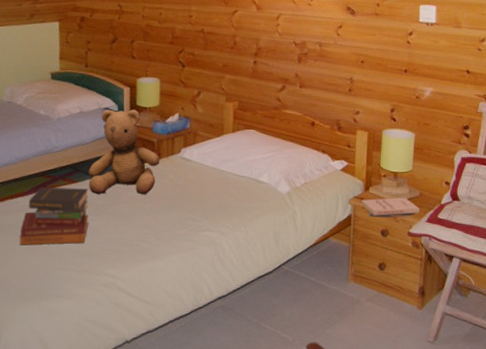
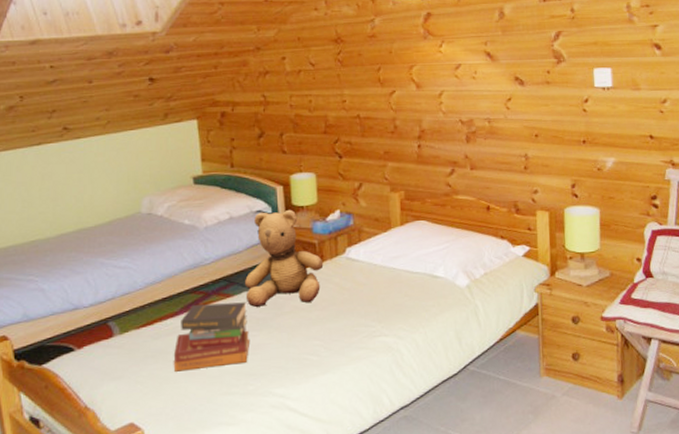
books: present [361,197,420,219] -> none [548,279,612,305]

